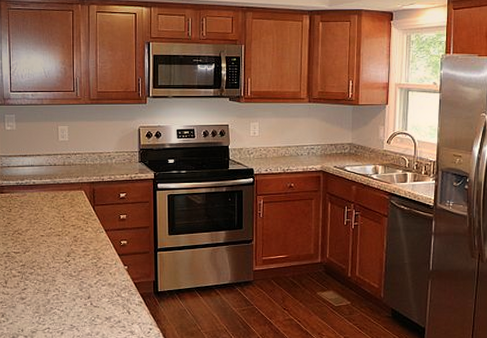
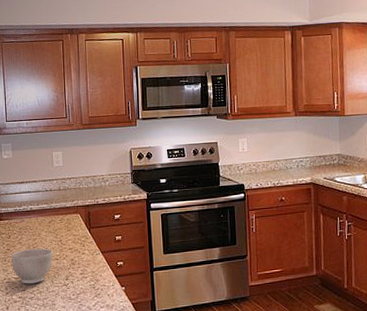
bowl: none [11,223,56,259] -> present [11,248,54,284]

